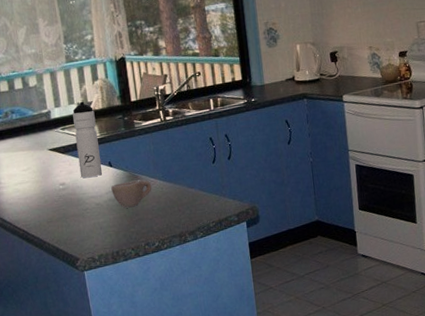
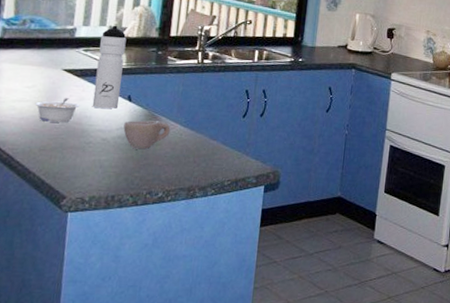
legume: none [33,174,71,198] -> present [34,98,80,123]

